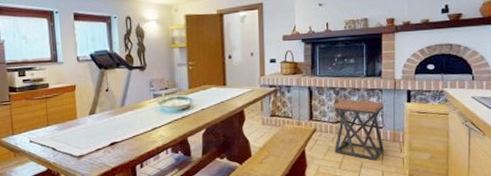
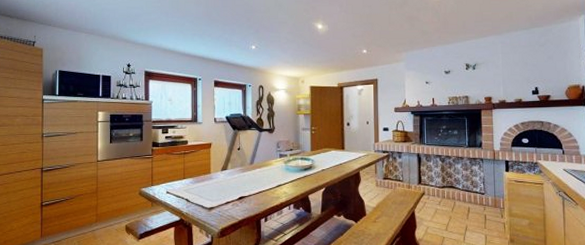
stool: present [334,99,384,161] -> none [440,167,486,225]

